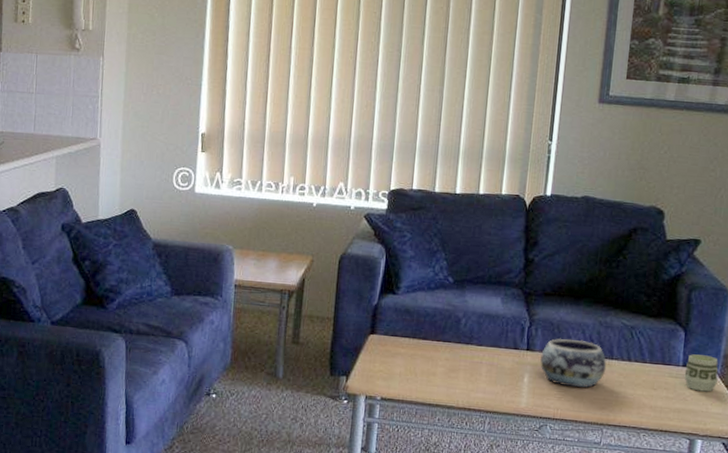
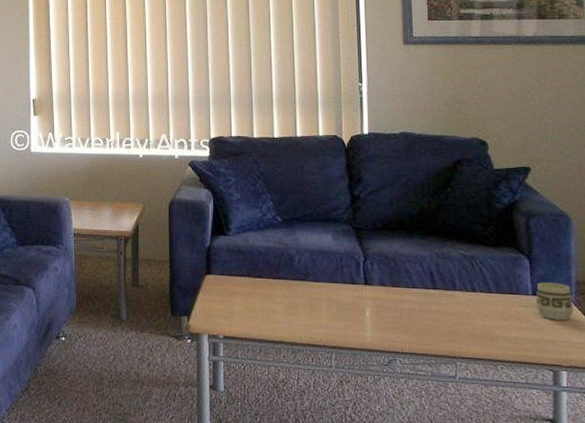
decorative bowl: present [540,339,607,388] -> none [380,272,451,321]

